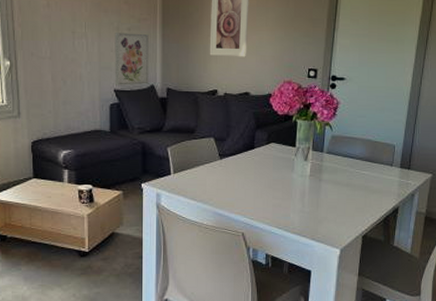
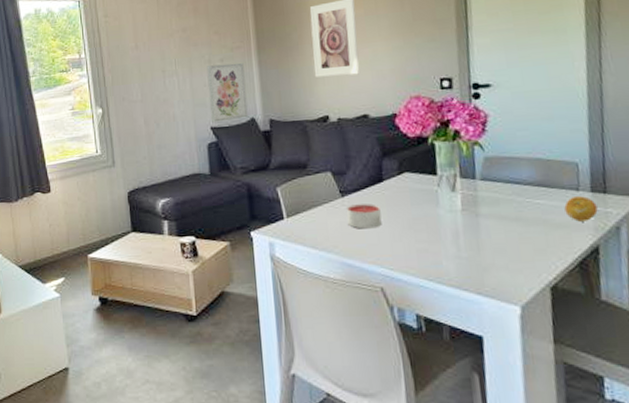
candle: none [222,166,249,186] -> present [346,204,382,229]
fruit: none [381,170,402,189] -> present [564,196,598,222]

